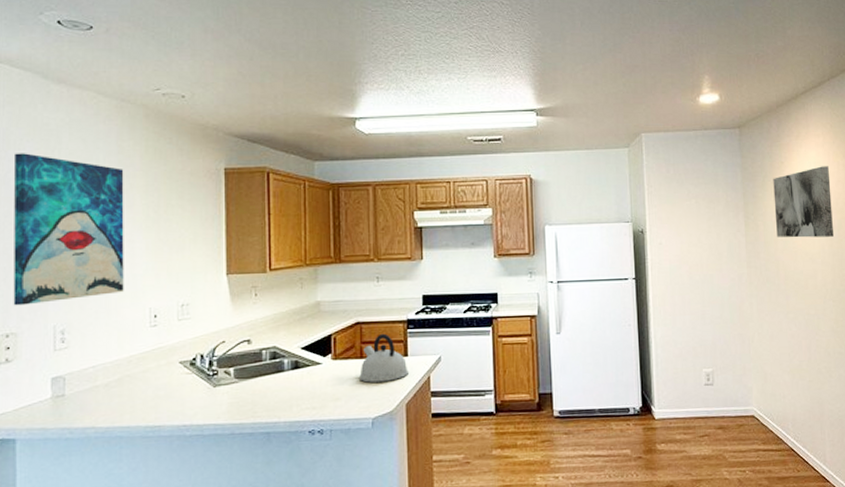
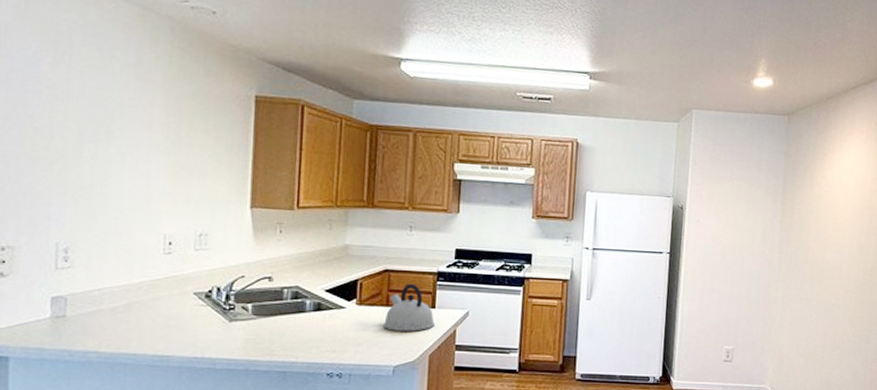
wall art: present [13,153,124,306] -> none [11,52,143,219]
wall art: present [773,166,833,238] -> none [810,162,868,232]

